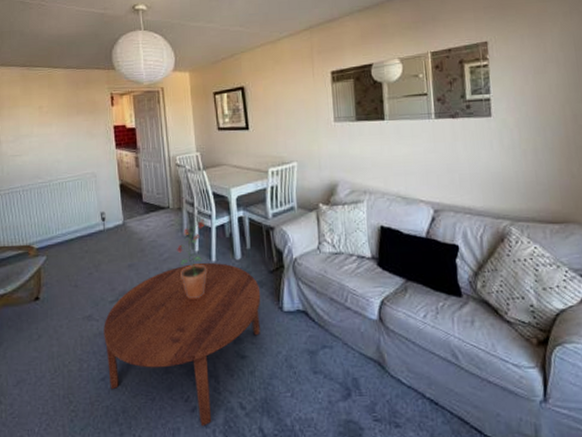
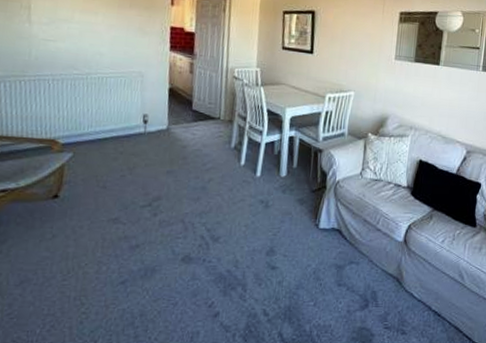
coffee table: present [104,262,261,427] -> none [129,176,300,331]
potted plant: present [176,218,206,299] -> none [221,133,256,211]

